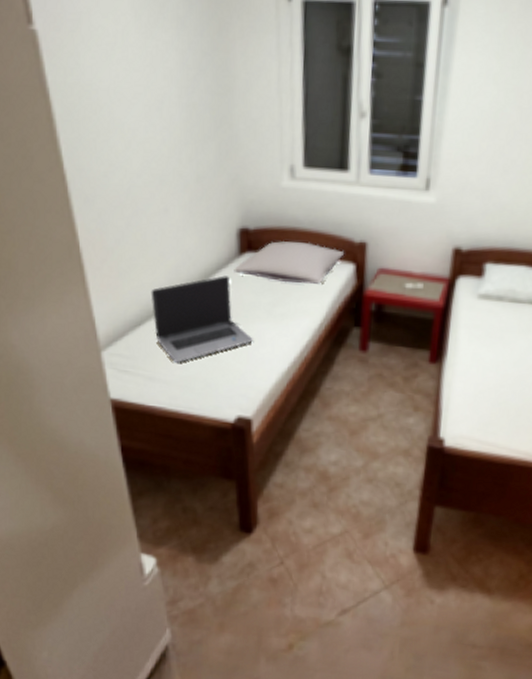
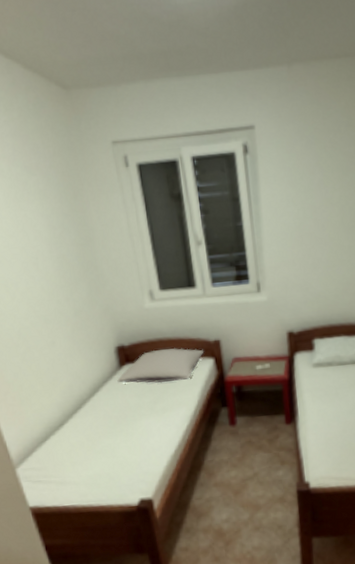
laptop computer: present [151,275,253,363] -> none [51,386,143,465]

